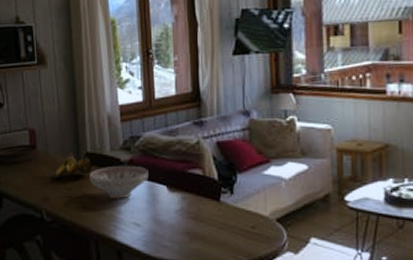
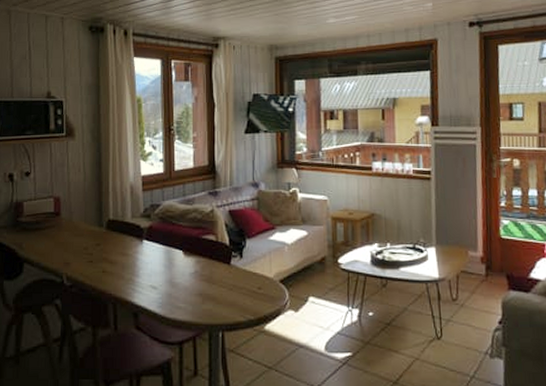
banana bunch: present [53,153,93,179] -> none [75,220,114,244]
decorative bowl: present [89,165,148,199] -> none [110,231,166,264]

